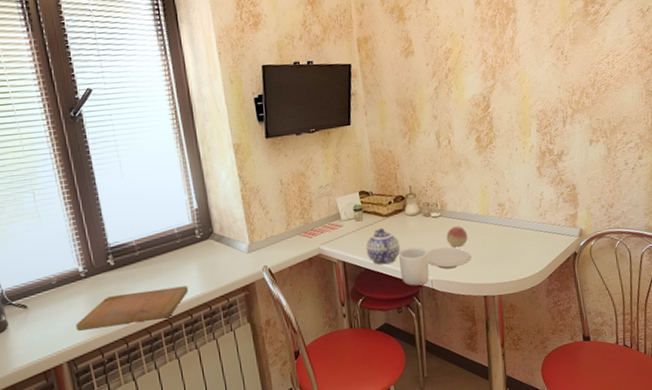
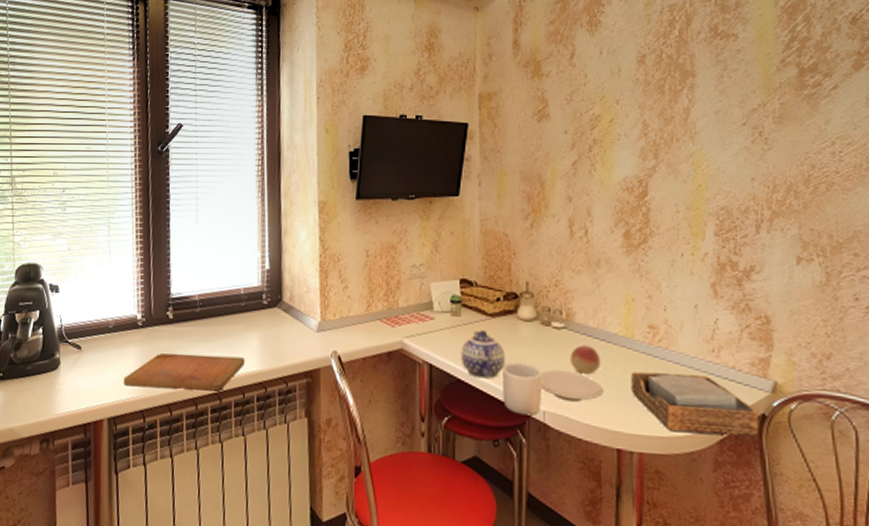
napkin holder: none [489,233,573,276] -> present [631,372,759,437]

